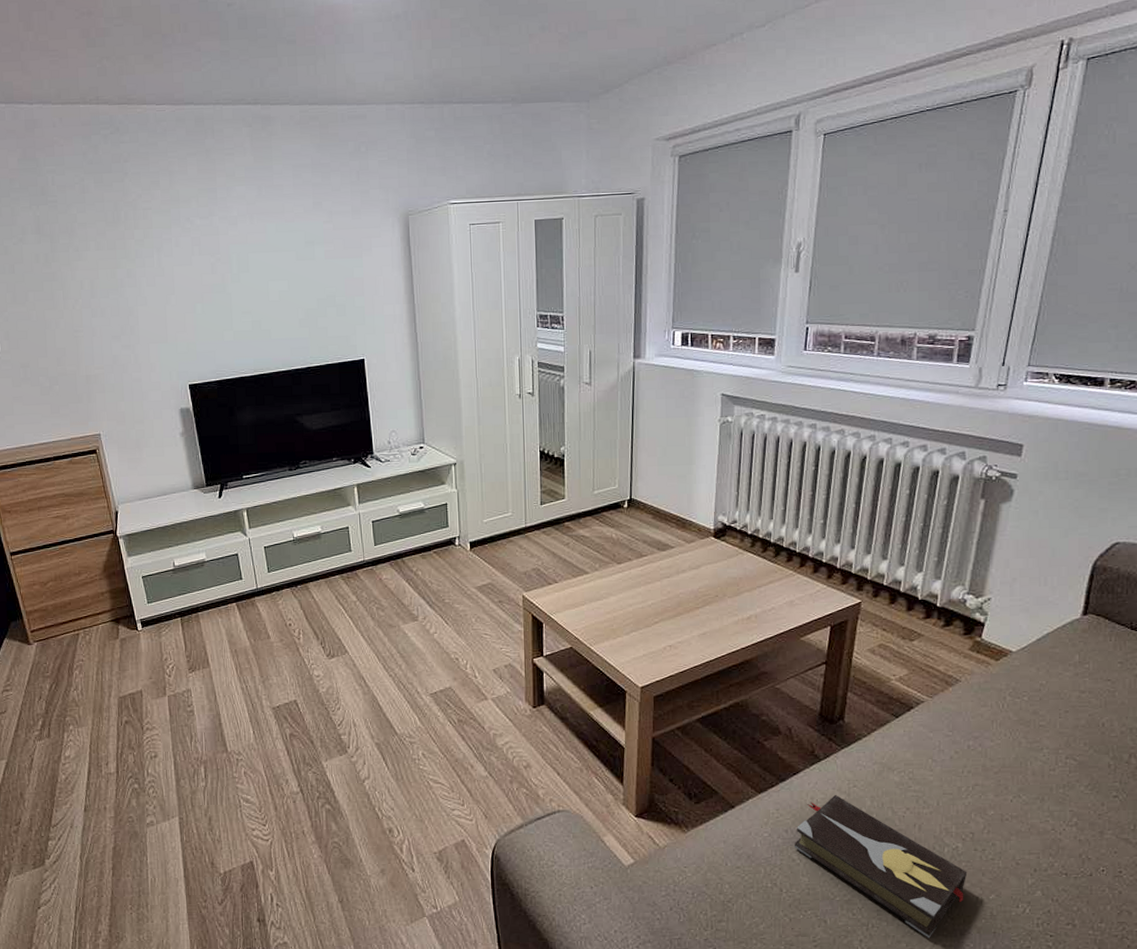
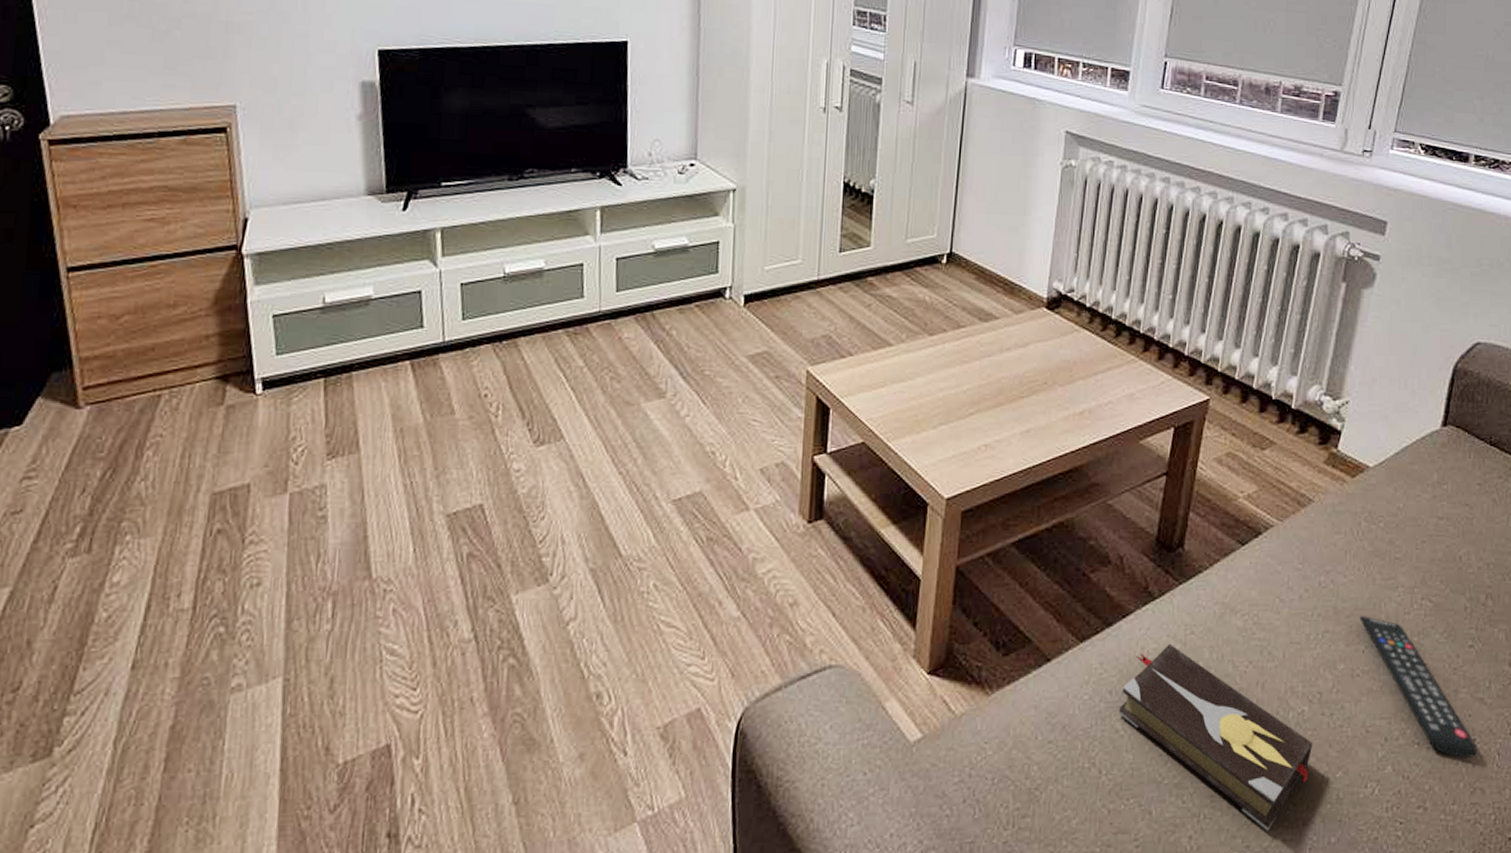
remote control: none [1007,772,1123,886] -> present [1359,616,1477,758]

